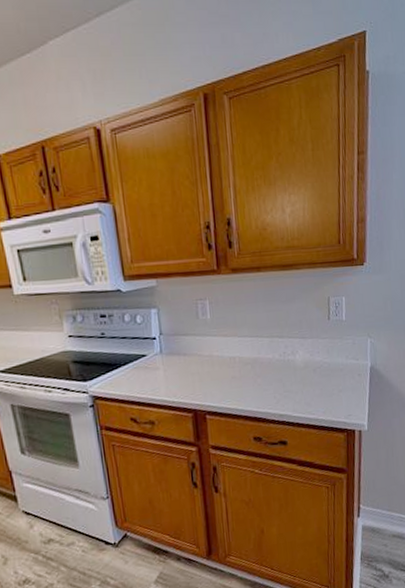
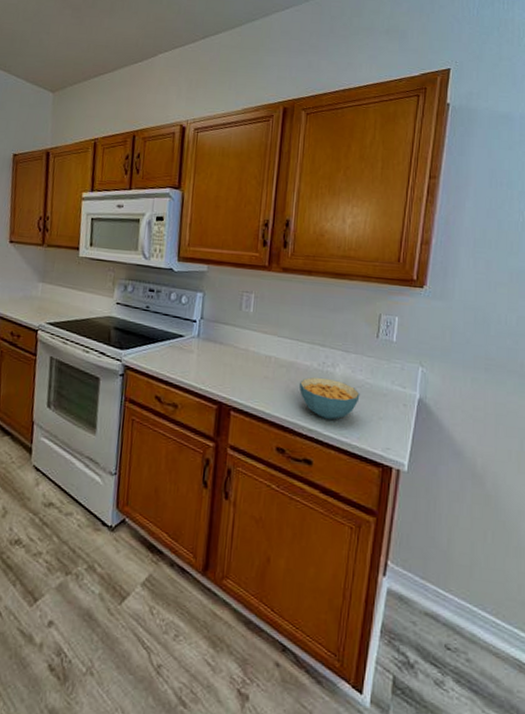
cereal bowl: none [265,365,320,402] -> present [299,377,360,420]

